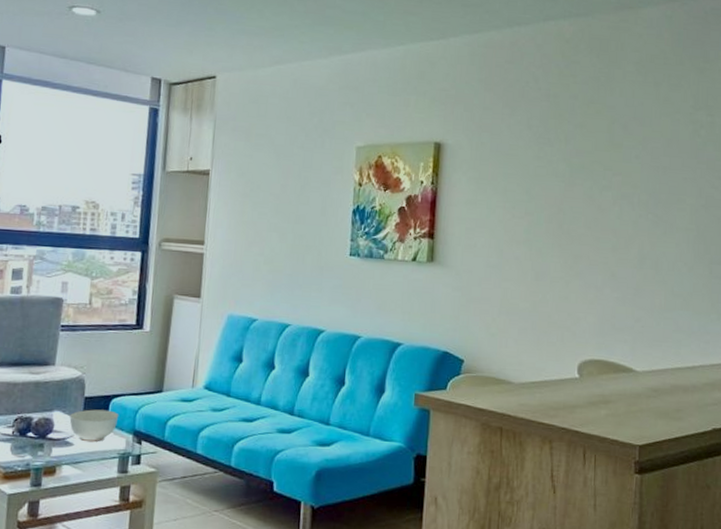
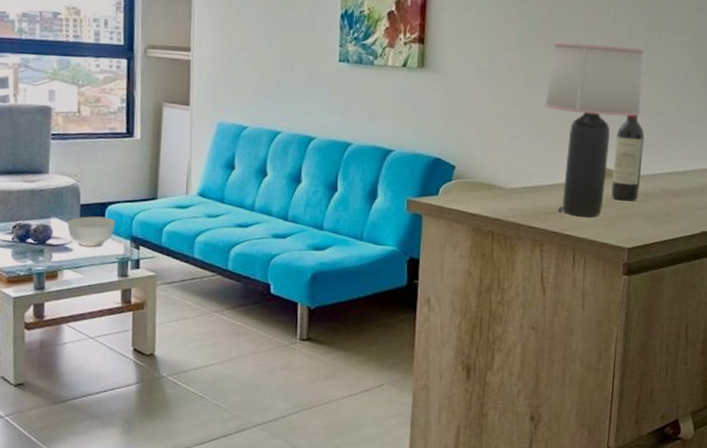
table lamp: none [551,238,650,413] -> present [543,42,645,218]
wine bottle: none [621,309,652,397] -> present [611,114,645,201]

